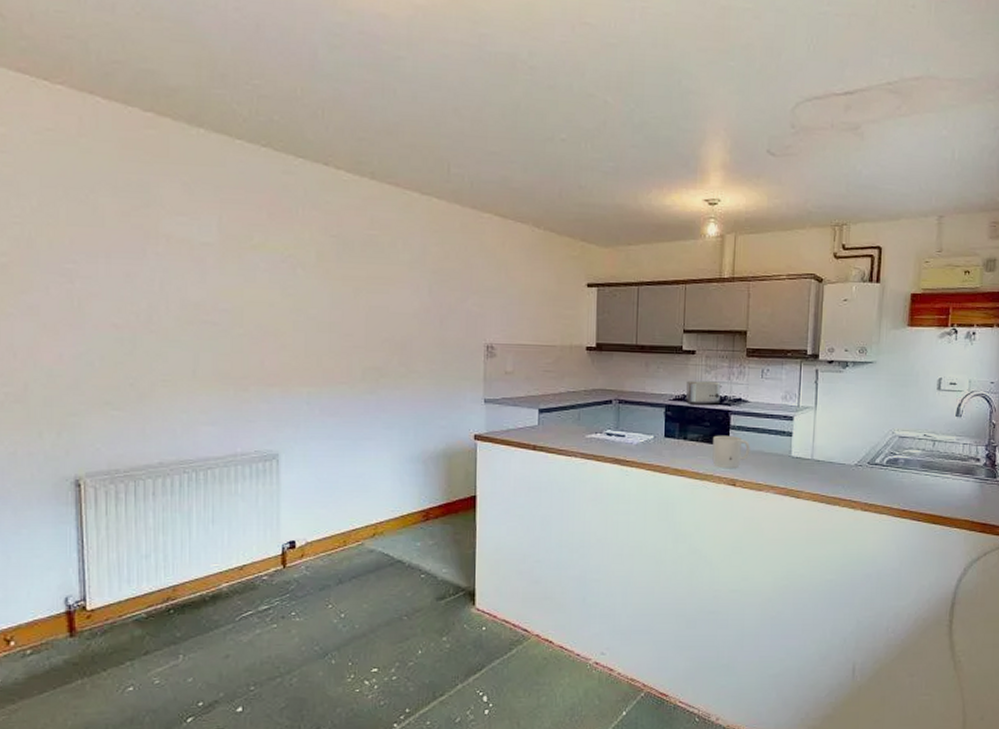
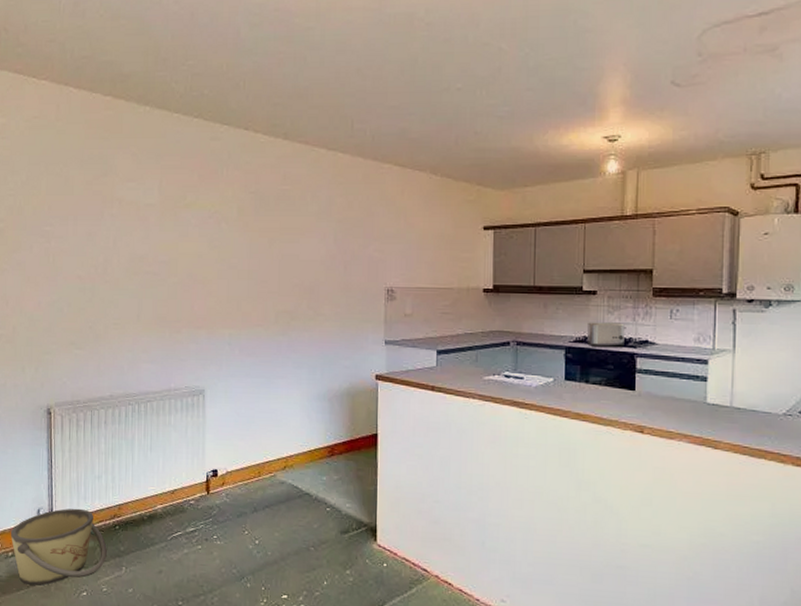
bucket: none [28,593,159,685] -> present [10,508,107,586]
mug: present [712,435,750,468] -> none [617,379,659,414]

